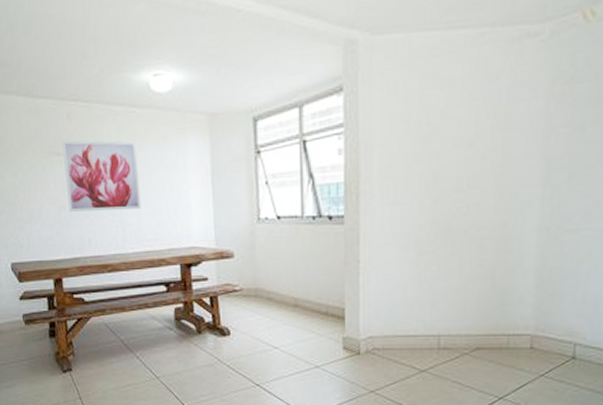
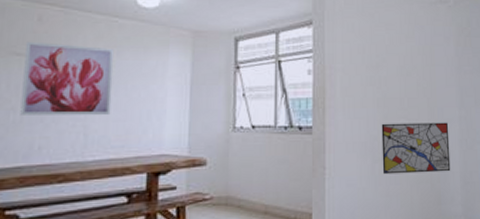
wall art: none [429,206,524,270] -> present [381,122,451,175]

